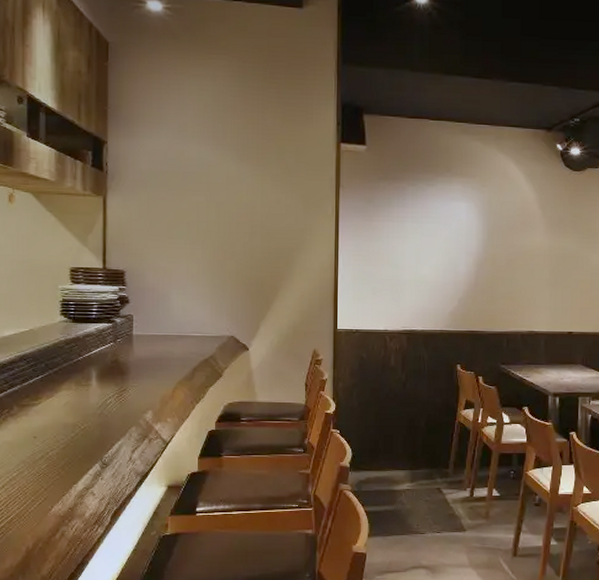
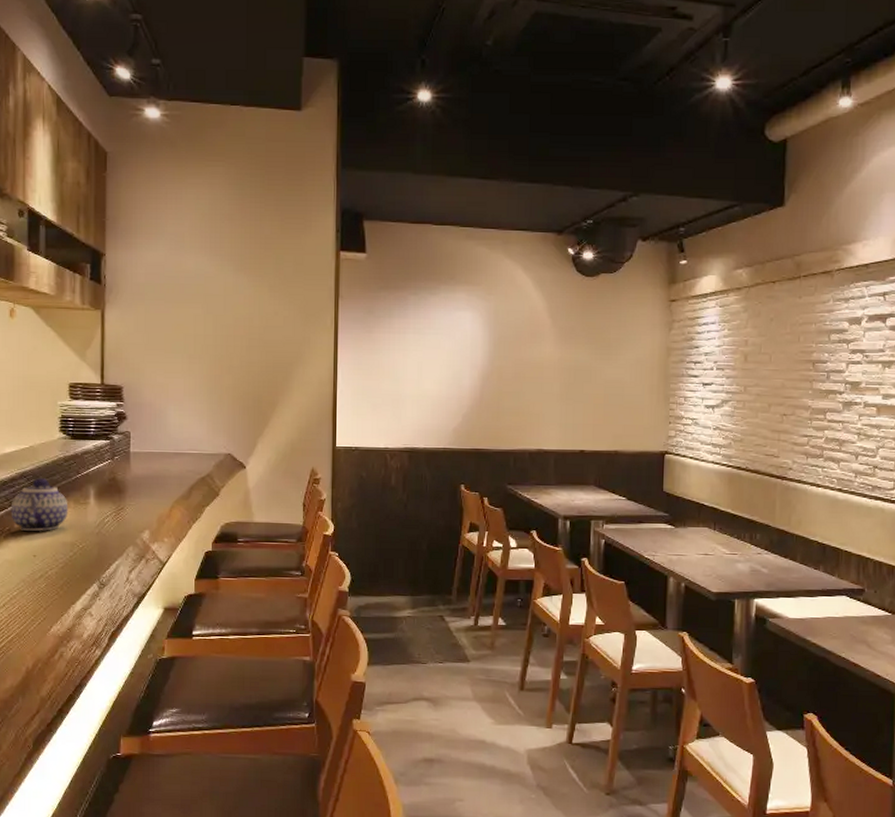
teapot: none [10,361,70,414] -> present [11,478,68,532]

